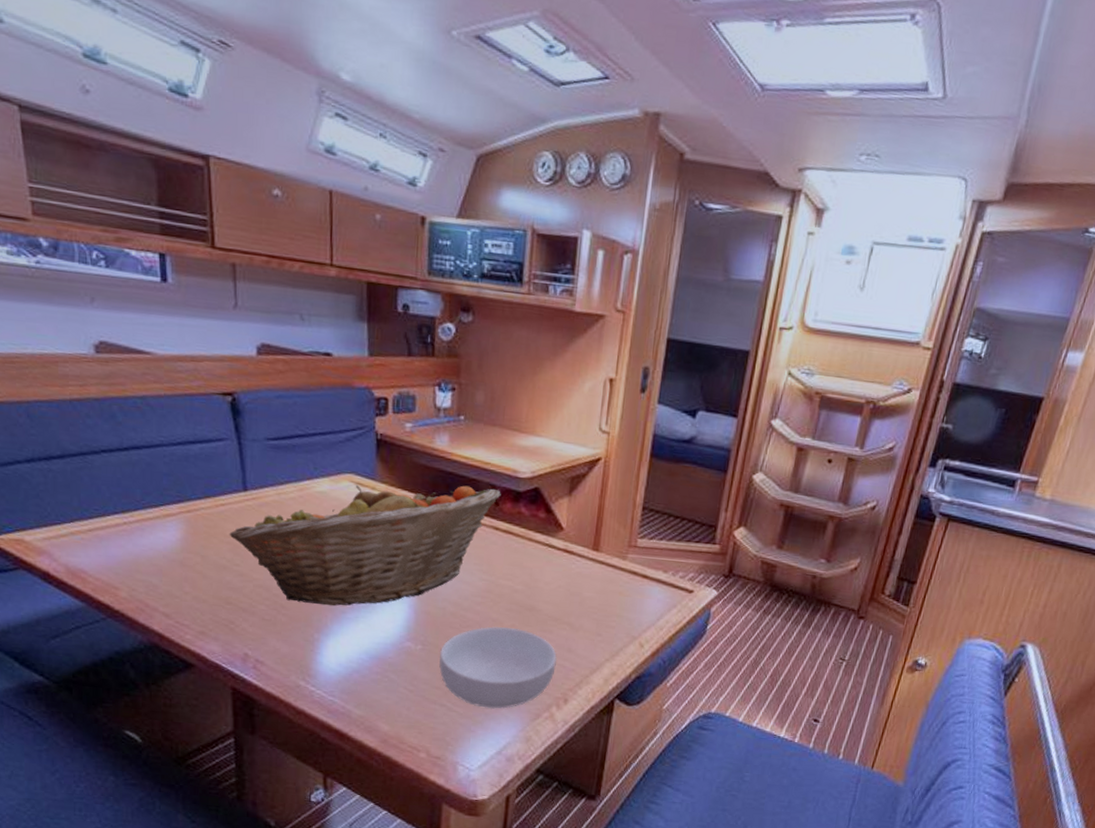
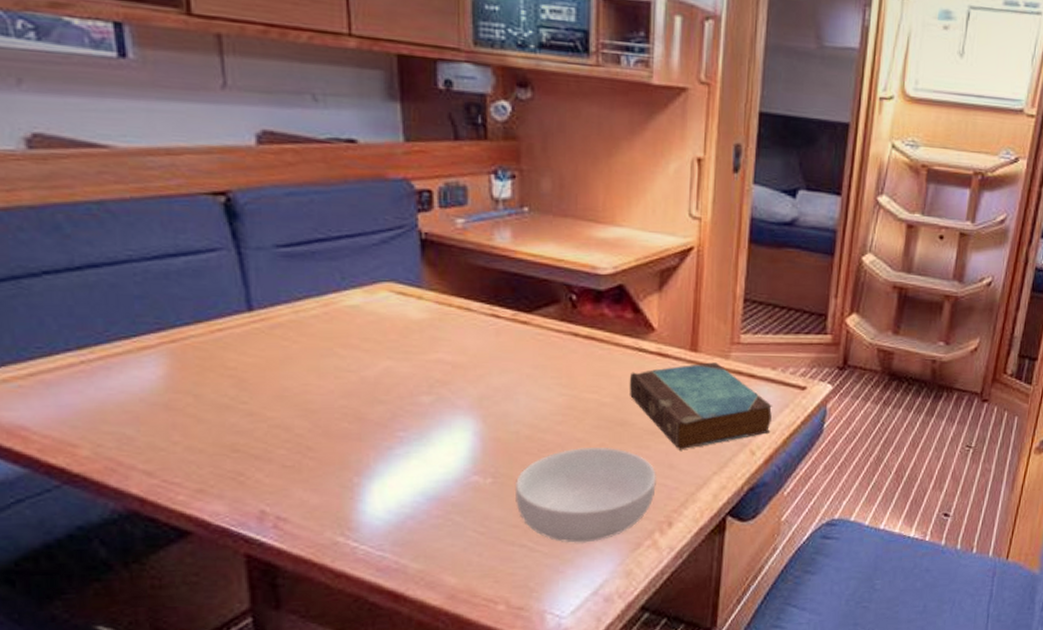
fruit basket: present [229,485,501,606] -> none [231,287,579,442]
book: none [538,561,662,637] -> present [629,362,772,450]

